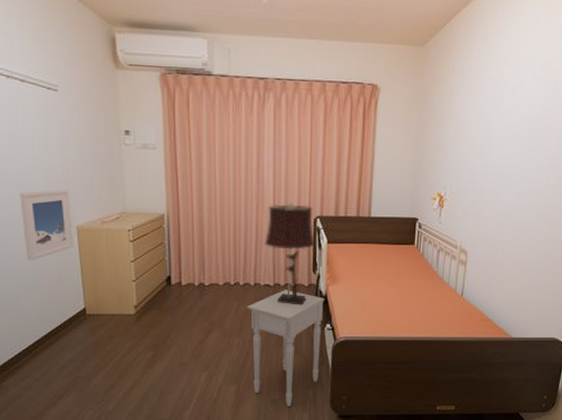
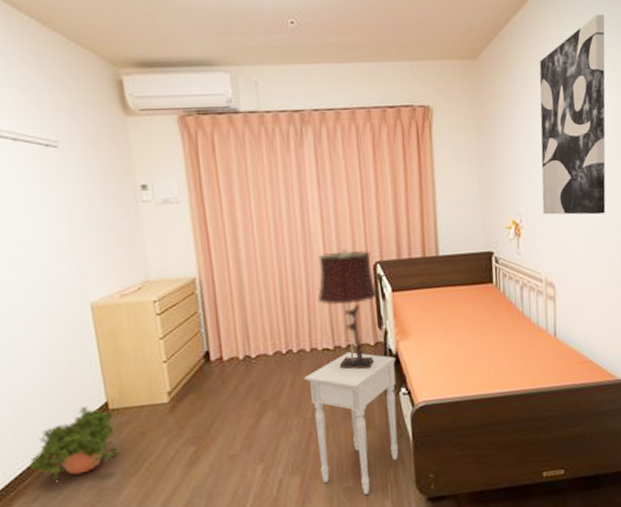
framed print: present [20,189,73,261] -> none [18,260,88,352]
potted plant: none [20,309,93,366] -> present [29,406,120,480]
wall art: none [465,15,545,195] -> present [539,14,606,215]

